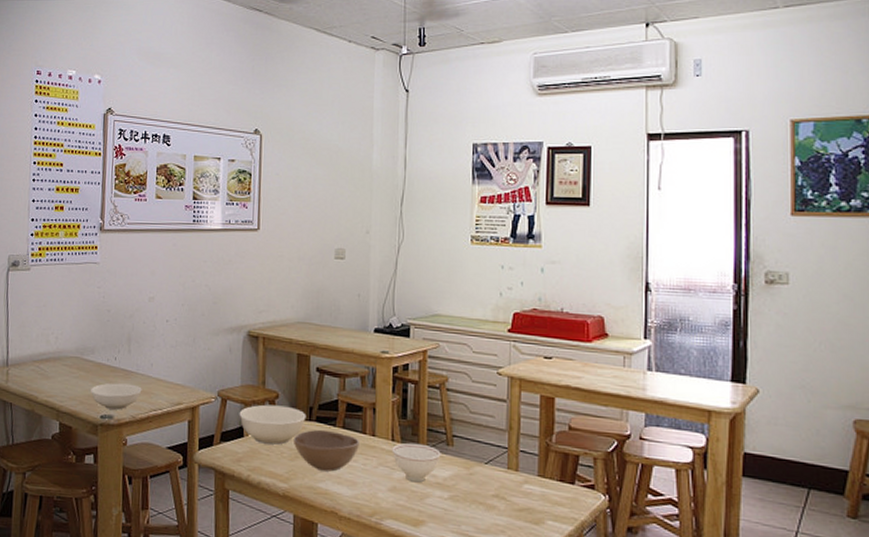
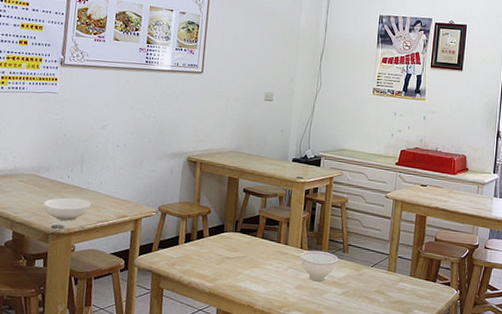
bowl: present [239,404,306,445] -> none [176,218,233,251]
soup bowl: present [293,429,359,472] -> none [220,239,275,273]

